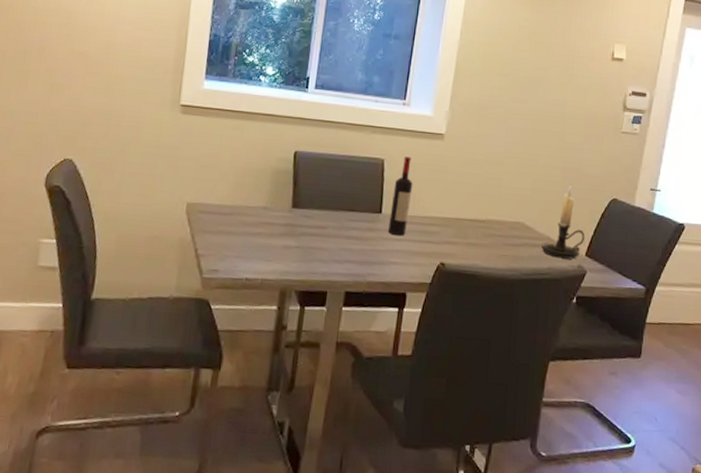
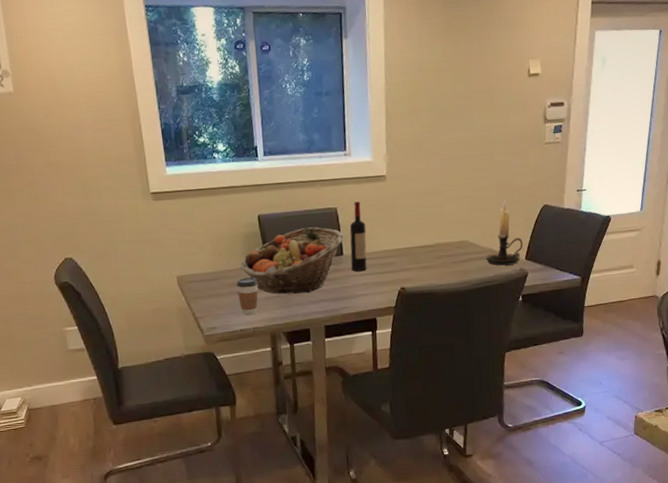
coffee cup: none [252,218,279,264] -> present [236,277,258,315]
fruit basket: none [262,174,387,250] -> present [240,227,345,294]

